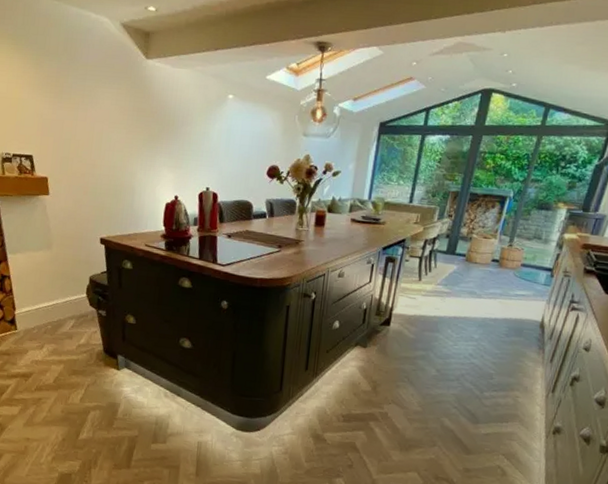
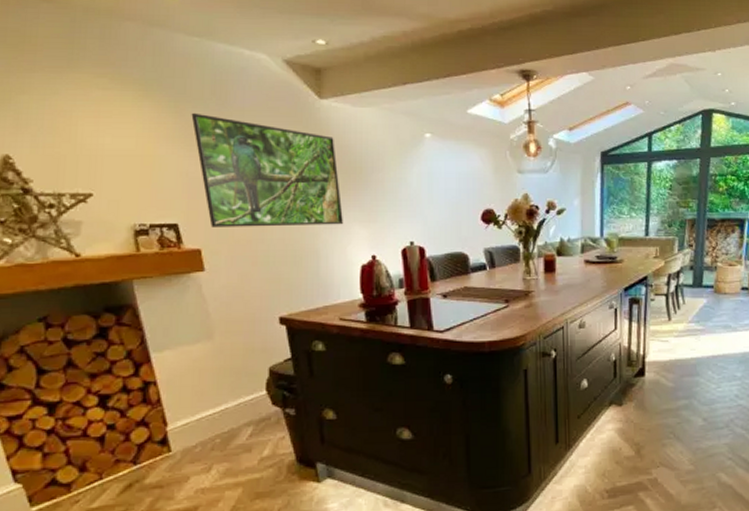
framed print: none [48,65,156,168] -> present [191,112,343,227]

